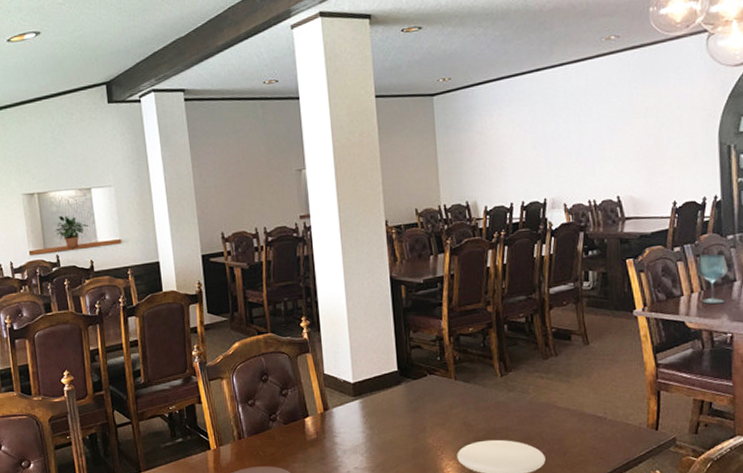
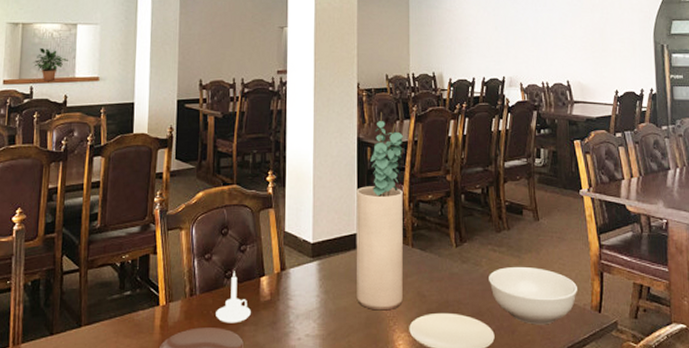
candle holder: none [265,414,299,462] -> present [216,271,251,324]
vase: none [393,248,449,442] -> present [356,112,403,311]
bowl: none [537,390,633,446] -> present [489,266,578,325]
wine glass: present [696,254,728,305] -> none [636,142,663,190]

